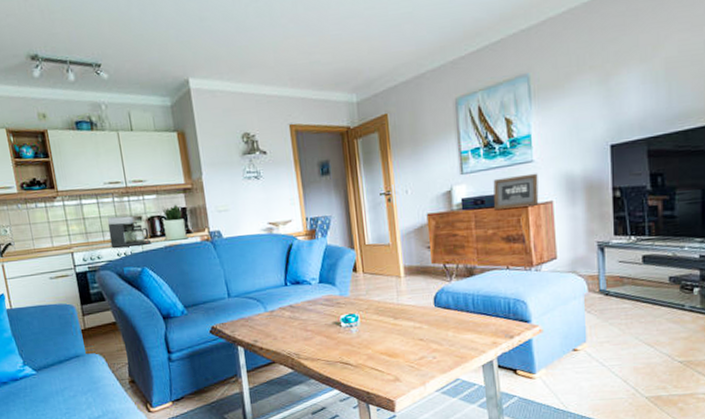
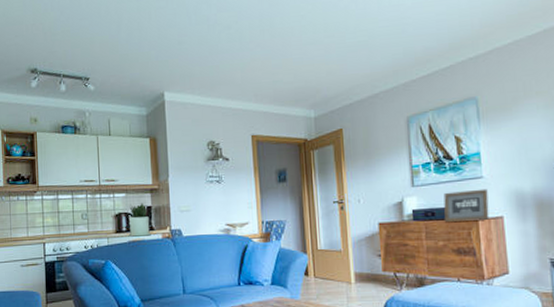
coffee maker: present [107,214,152,248] -> none [79,210,117,241]

